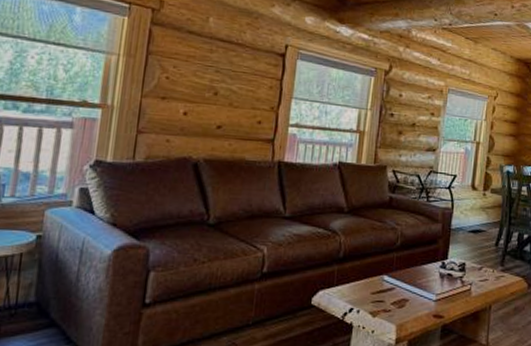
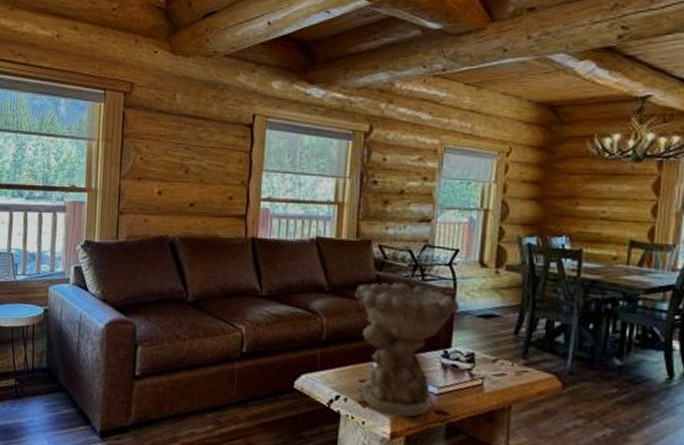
decorative bowl: none [371,204,455,323] -> present [355,283,459,418]

